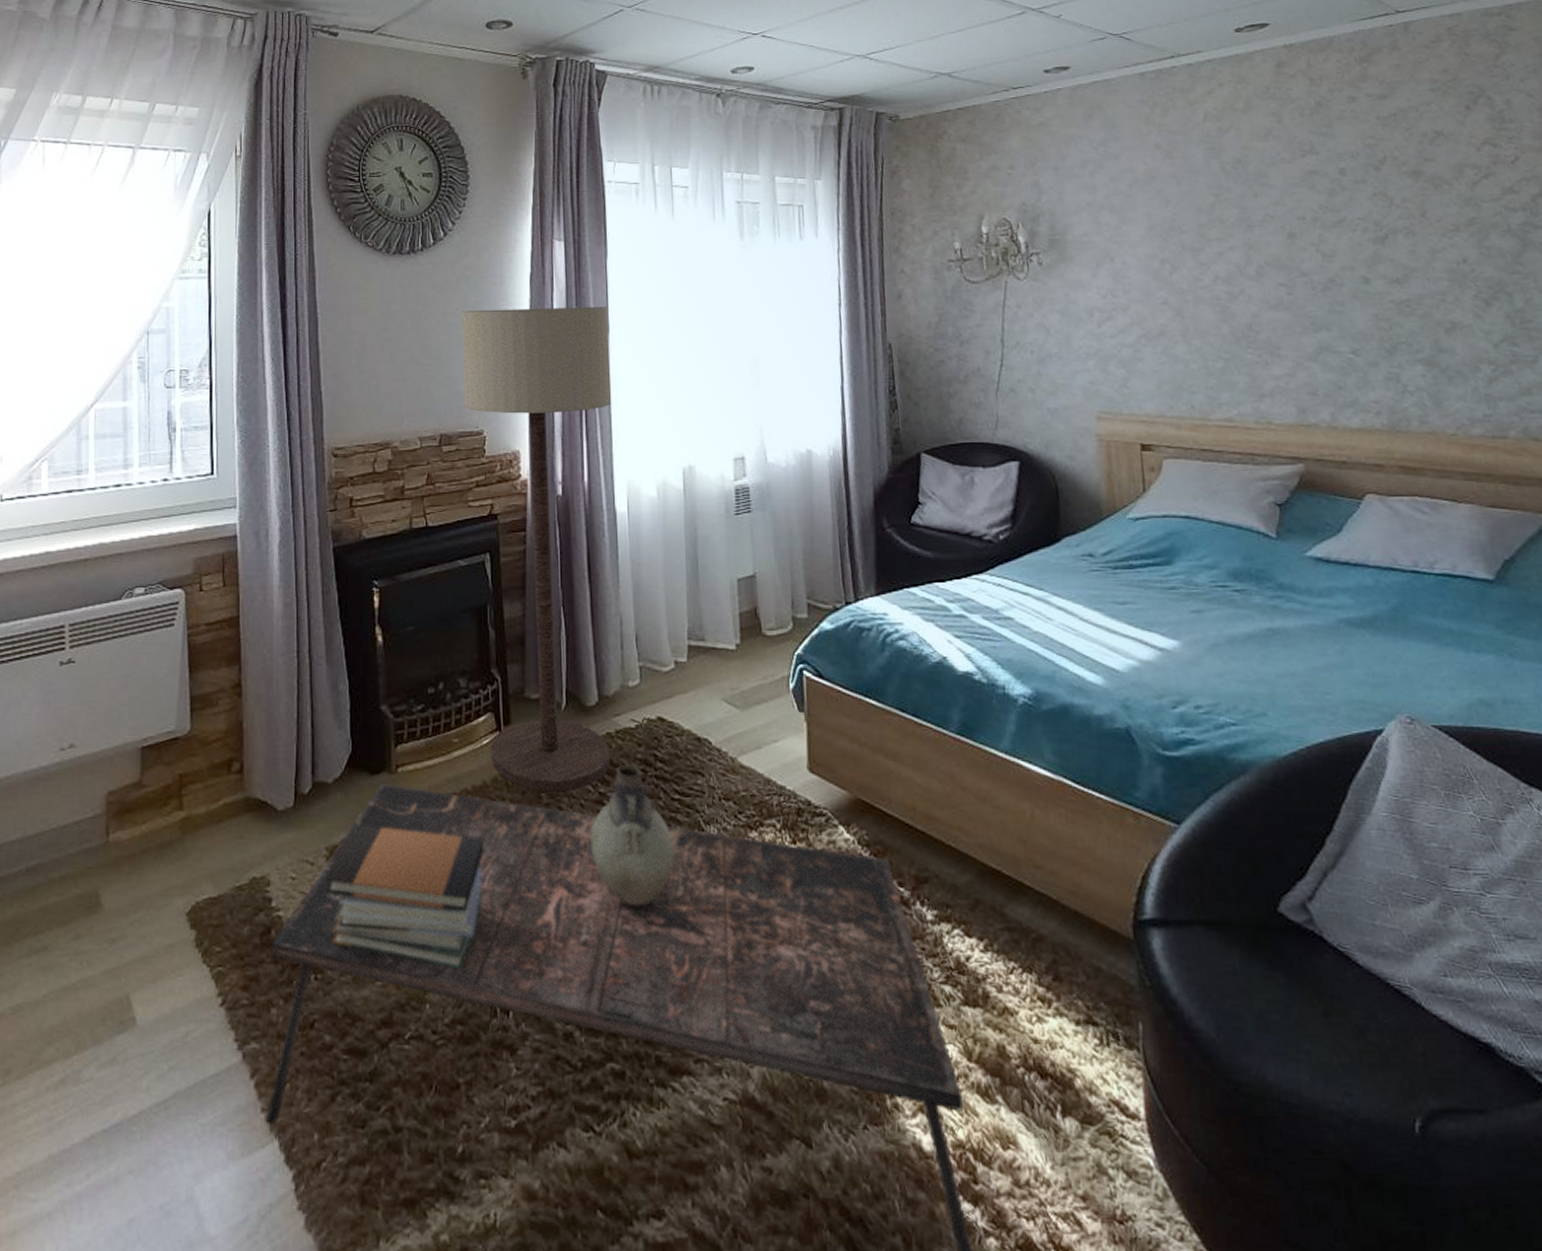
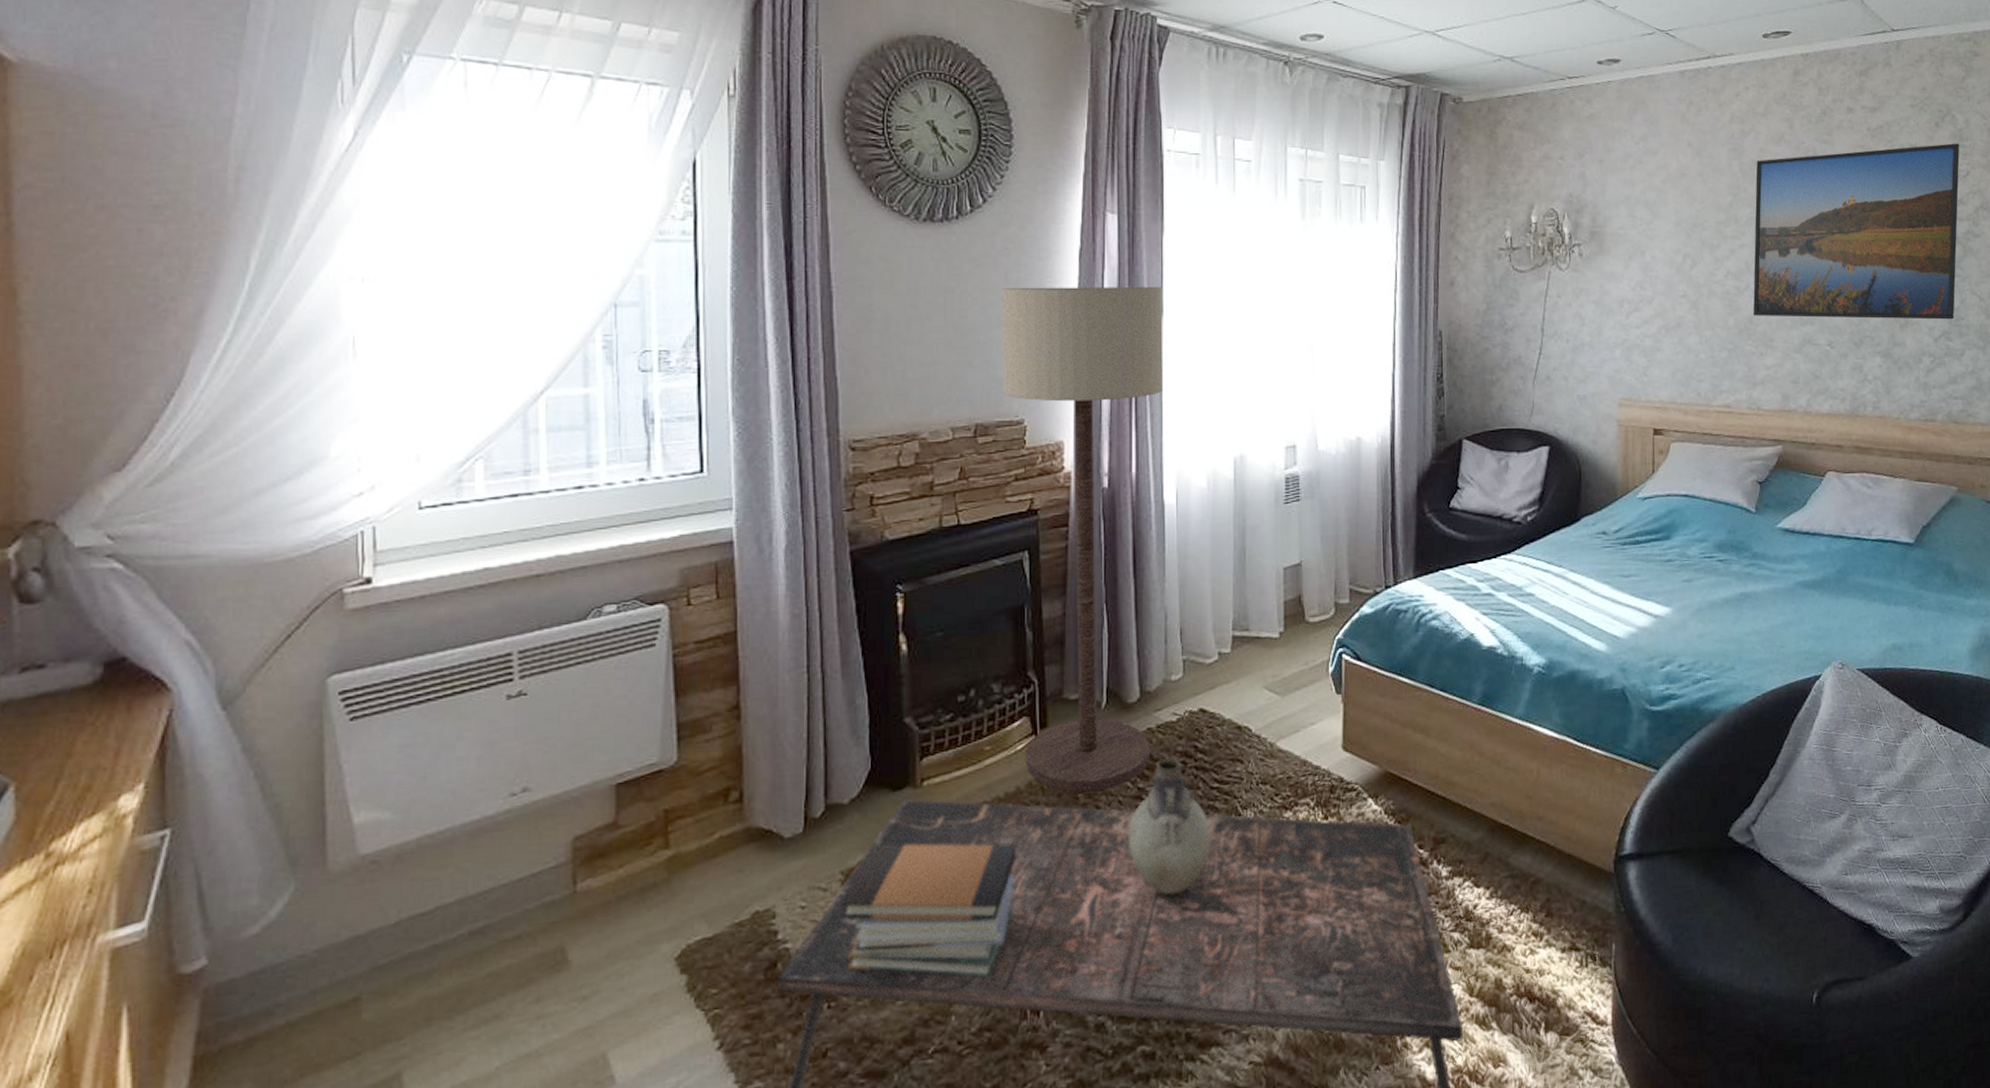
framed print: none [1240,126,1519,323] -> present [1753,143,1960,320]

